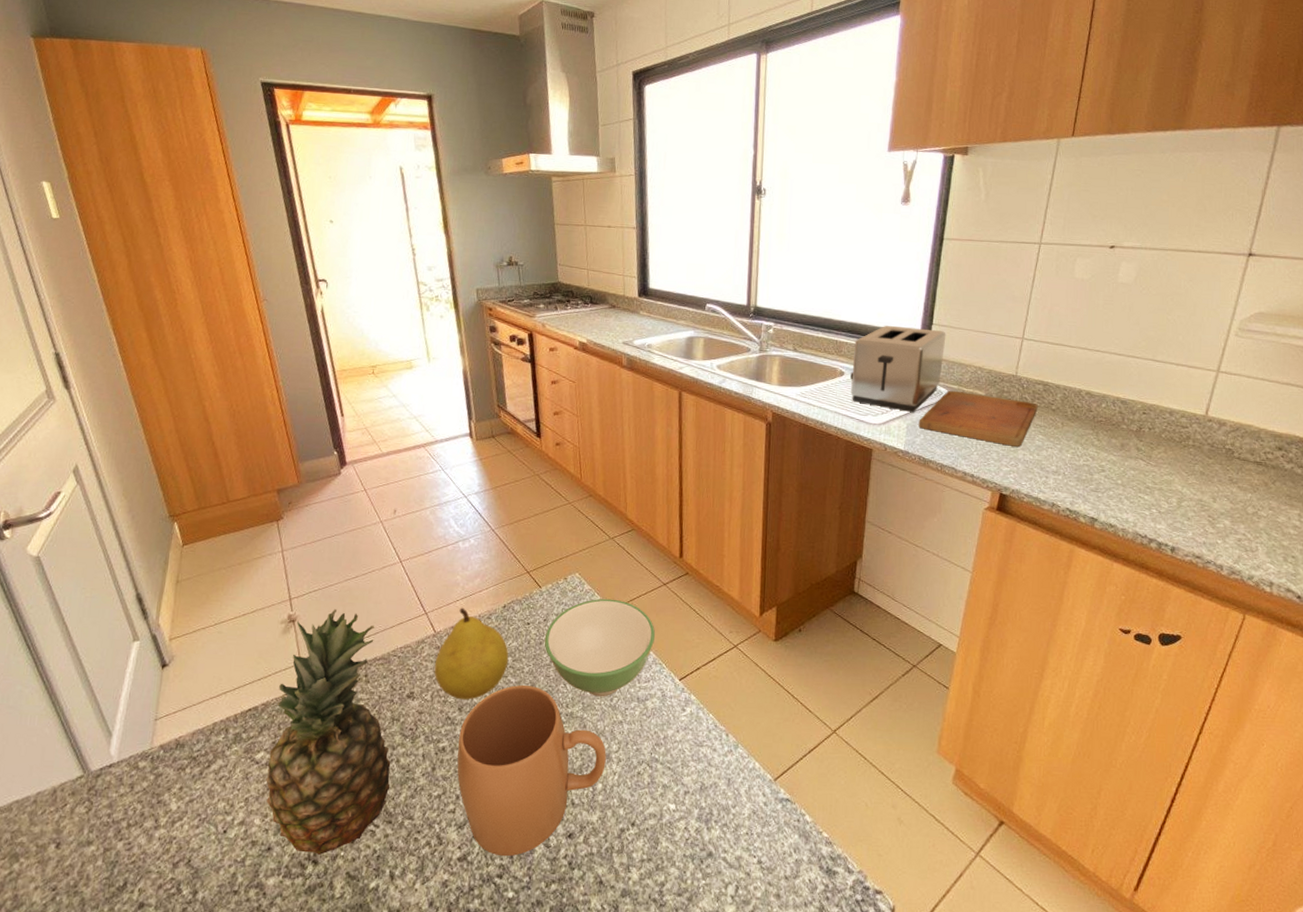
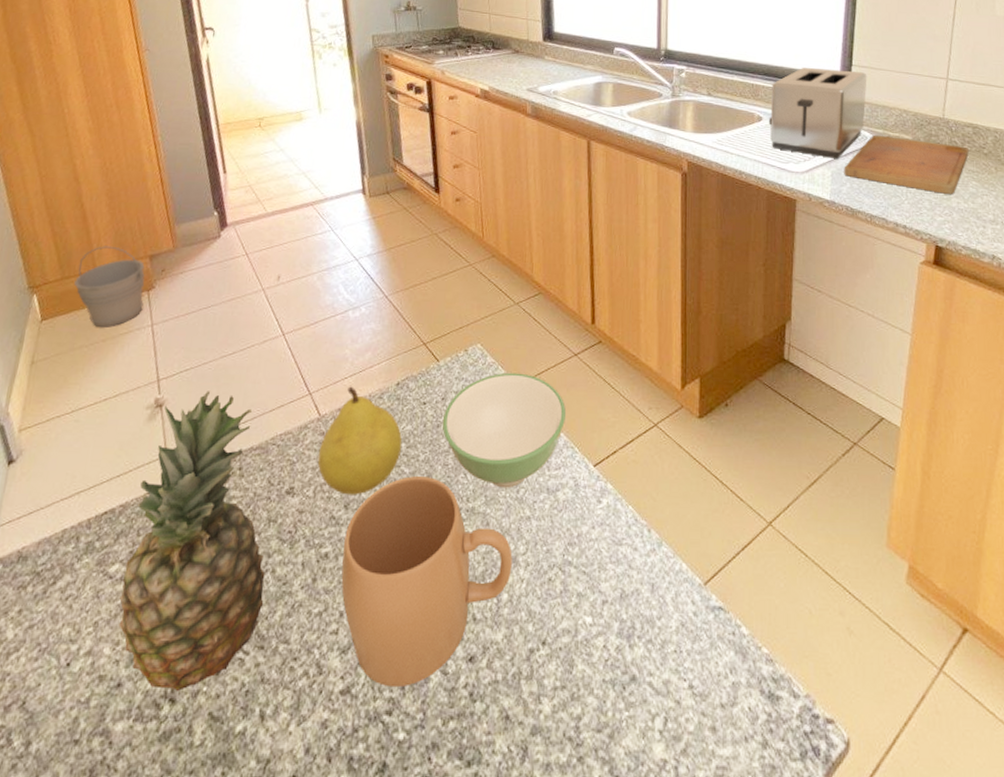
bucket: none [210,480,274,553] -> present [74,246,145,327]

